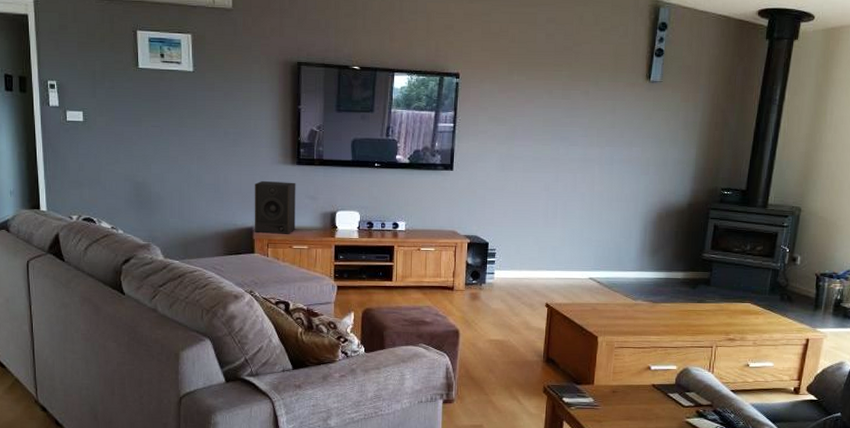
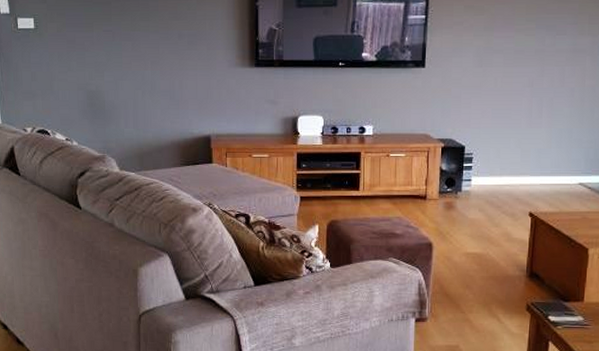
studio monitor: present [254,180,296,234] -> none [211,85,255,142]

